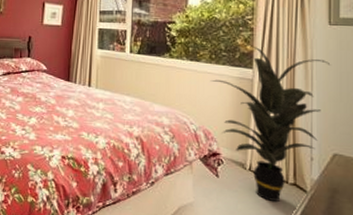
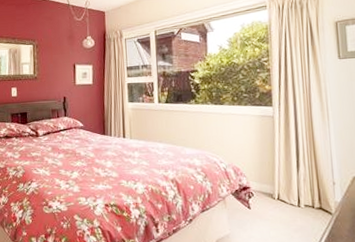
indoor plant: present [210,47,331,202] -> none [234,86,344,226]

